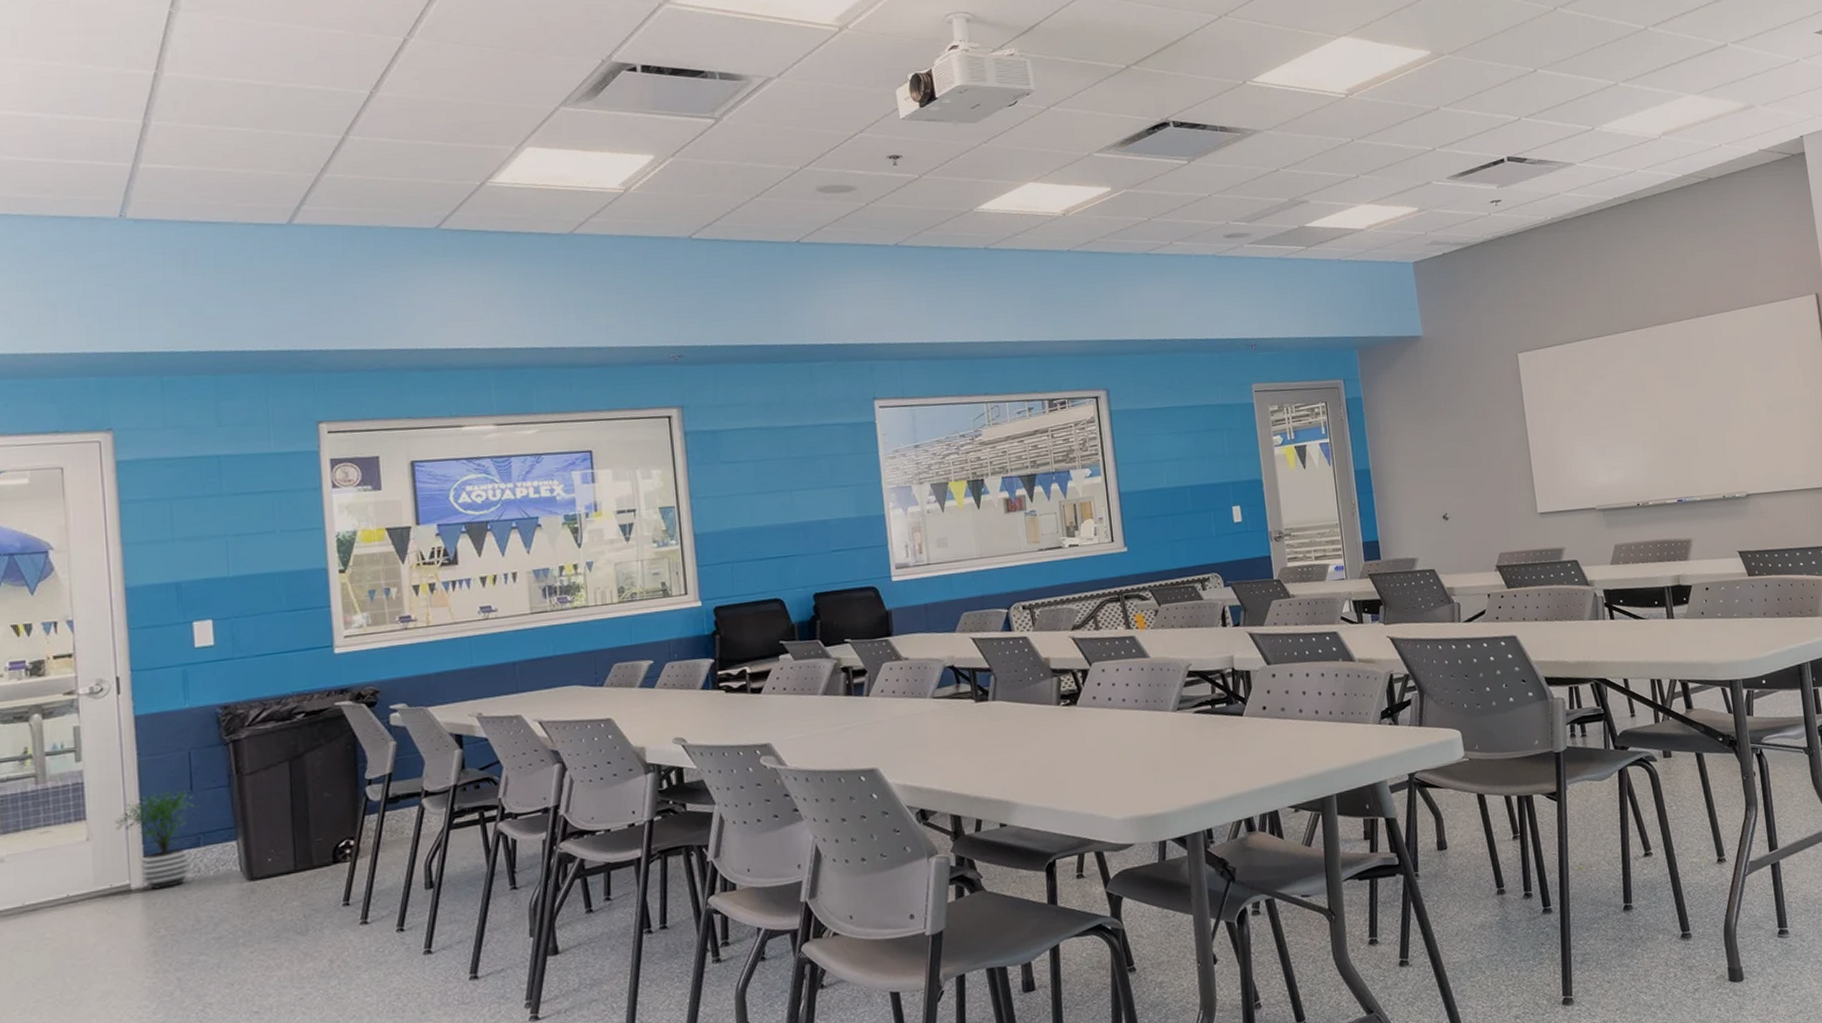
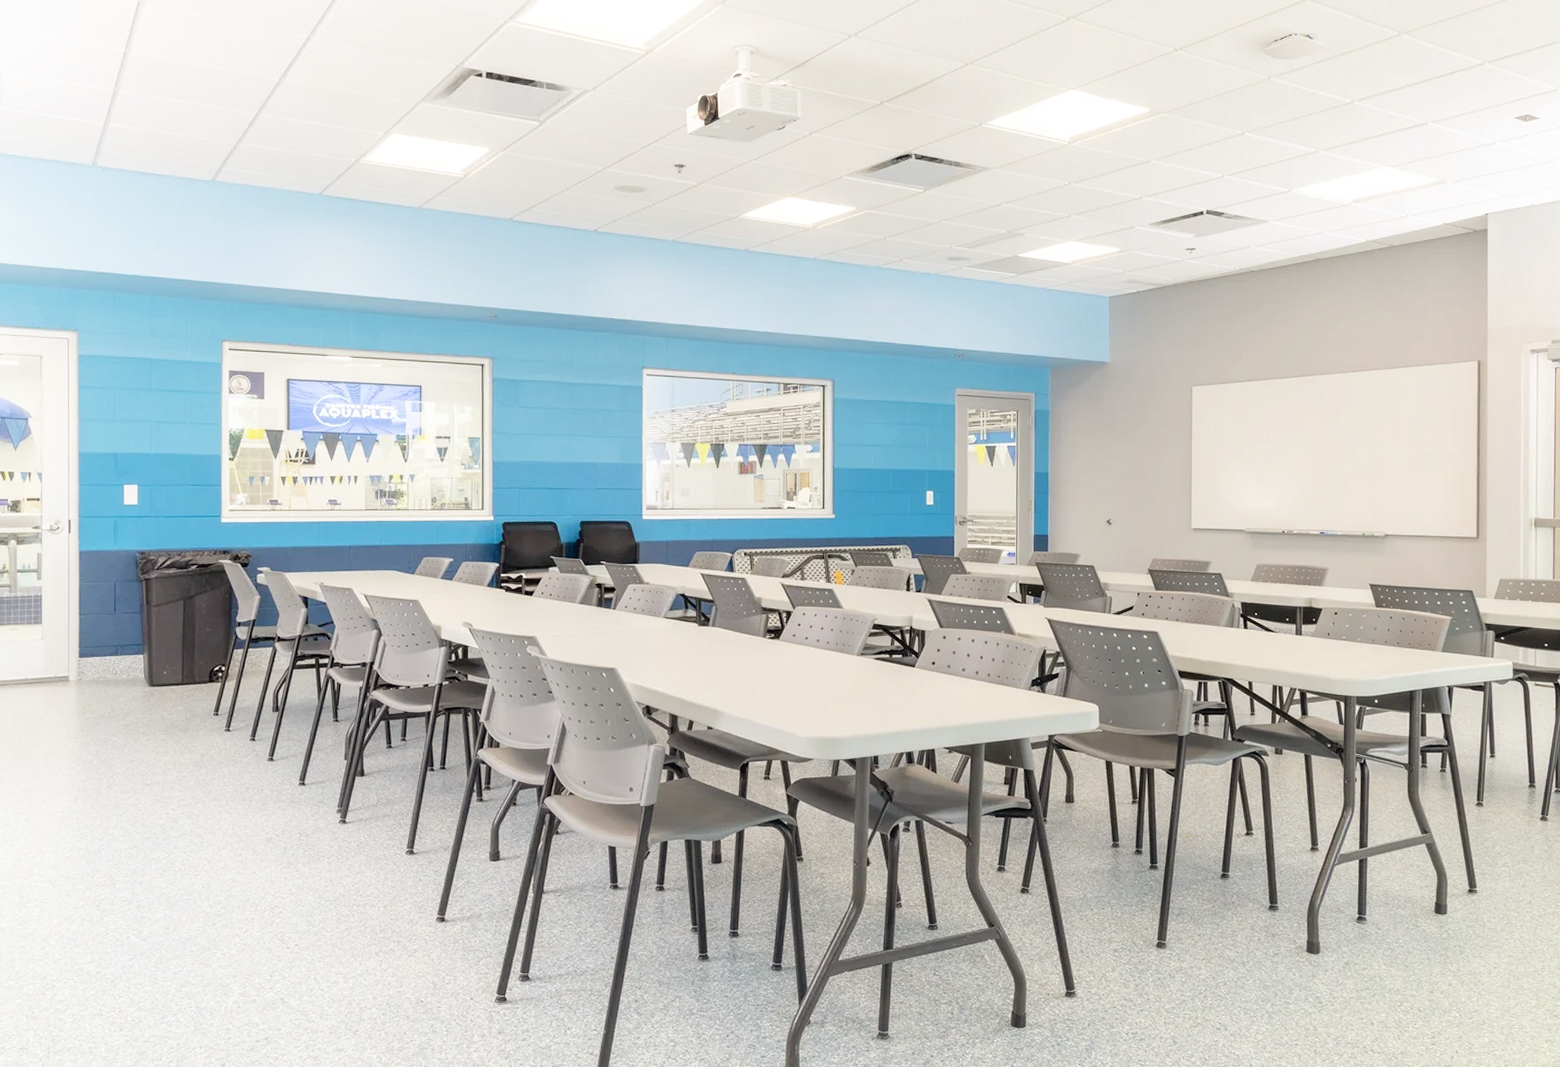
potted plant: present [114,789,200,891] -> none [61,609,120,684]

